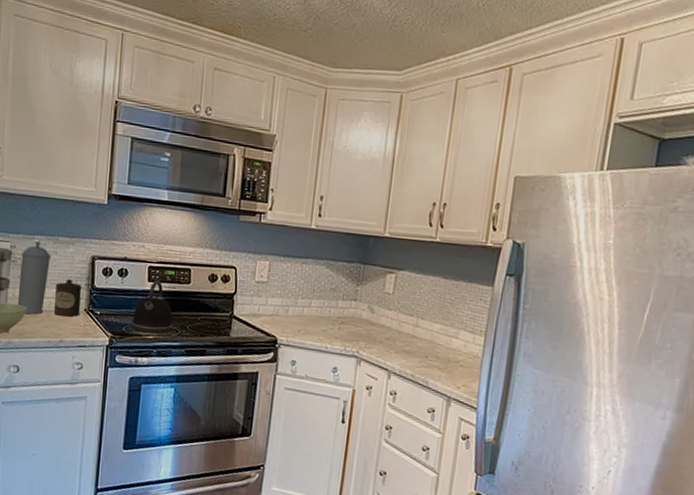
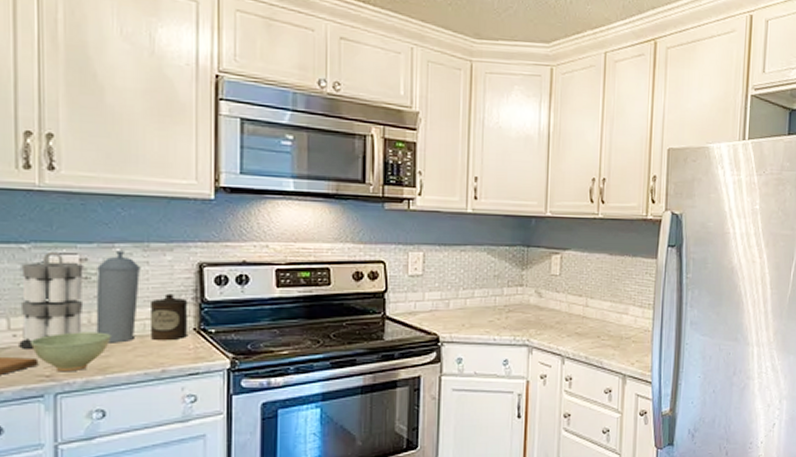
kettle: present [131,280,173,334] -> none [259,285,313,347]

